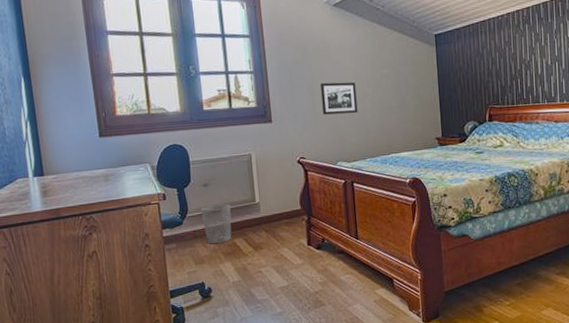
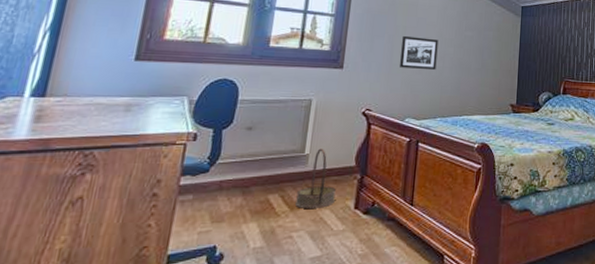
wastebasket: present [200,203,232,244] -> none [233,152,275,198]
basket: none [257,196,290,248] -> present [295,148,336,208]

